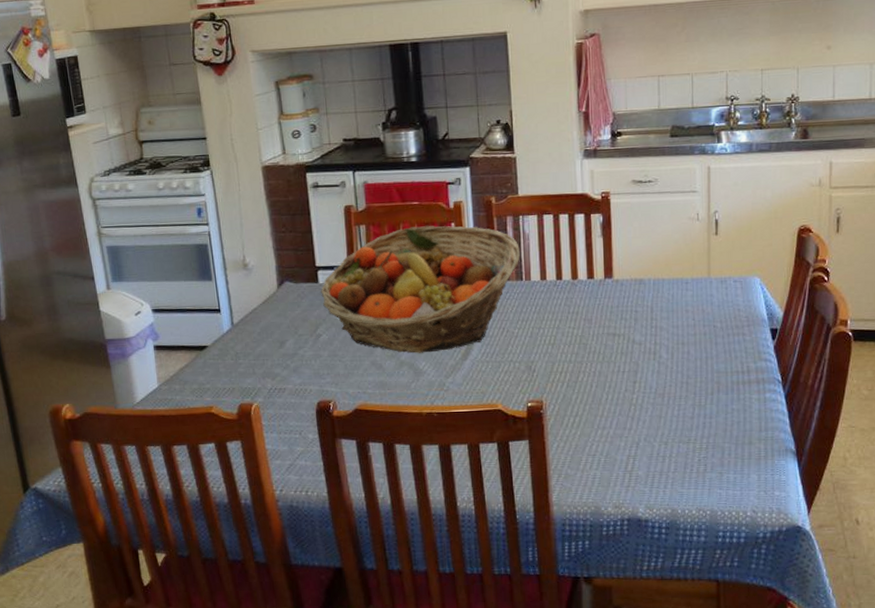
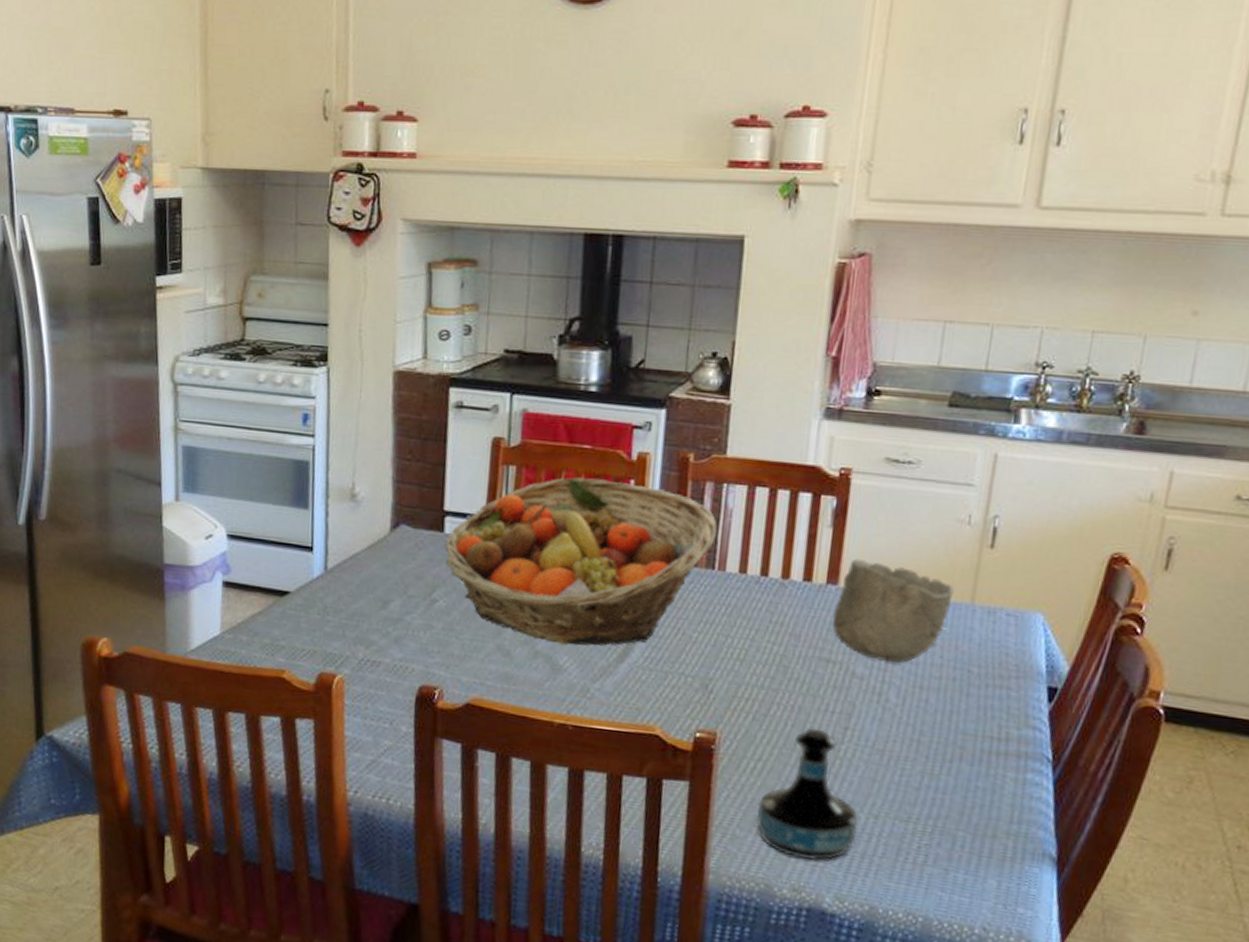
tequila bottle: none [580,385,654,483] -> present [756,728,858,861]
bowl: none [612,256,695,329] -> present [832,558,954,663]

